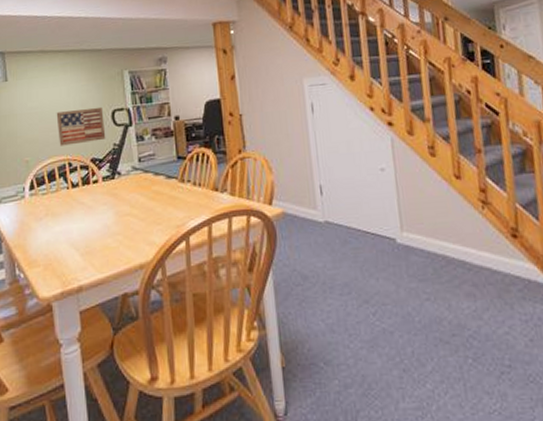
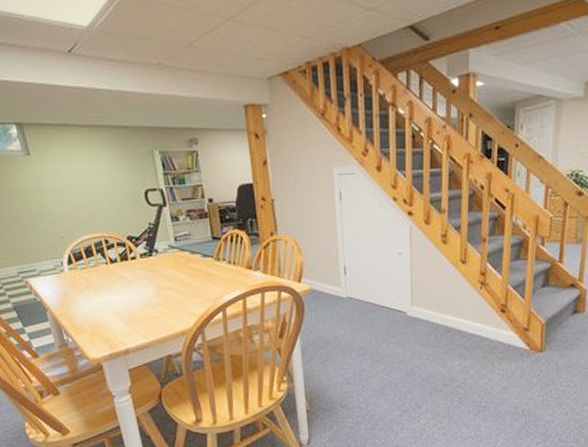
wall art: present [56,106,106,146] -> none [86,186,141,224]

